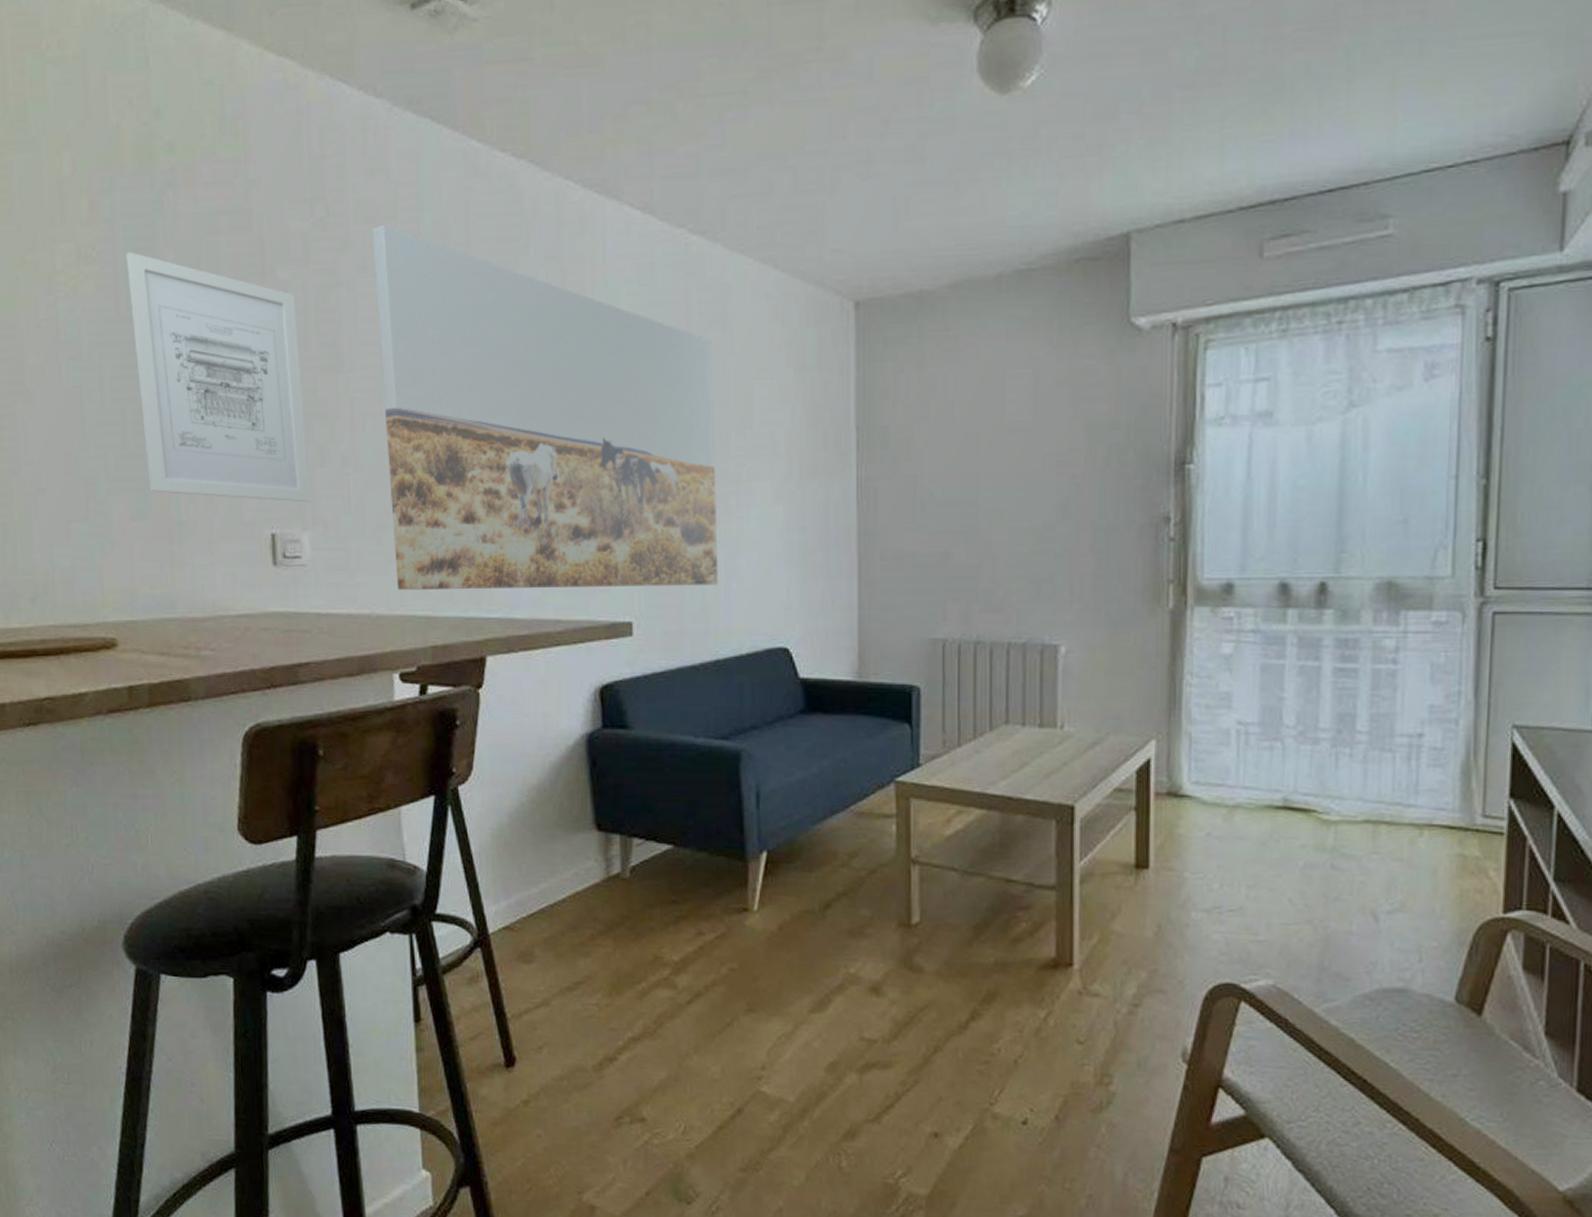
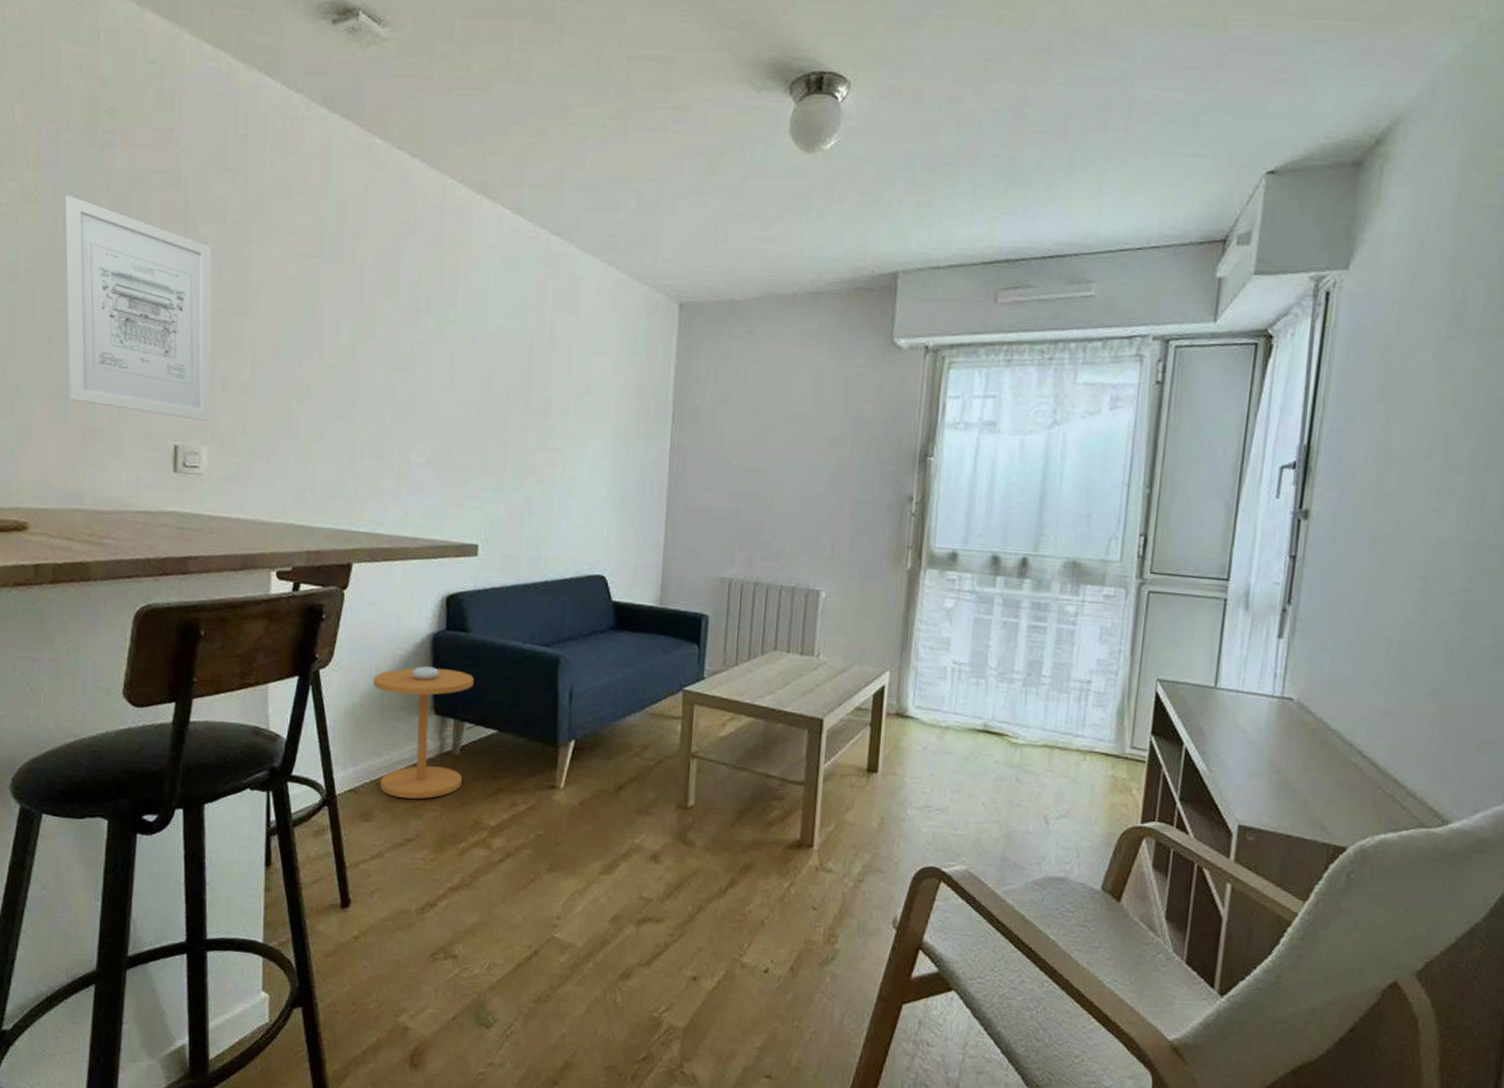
wall art: present [372,224,719,591] -> none [280,197,561,520]
side table: none [522,774,640,934] -> present [373,666,474,799]

